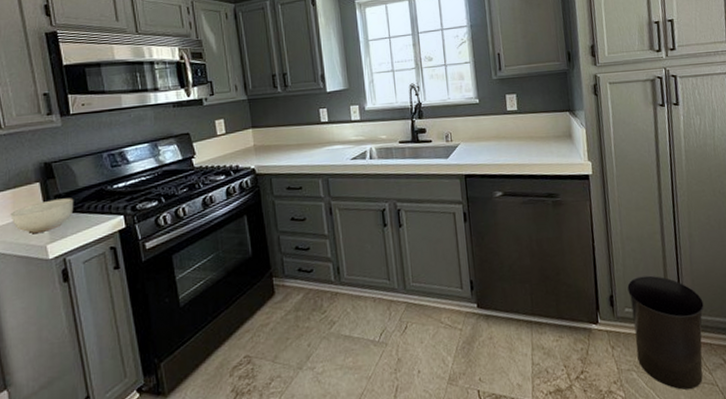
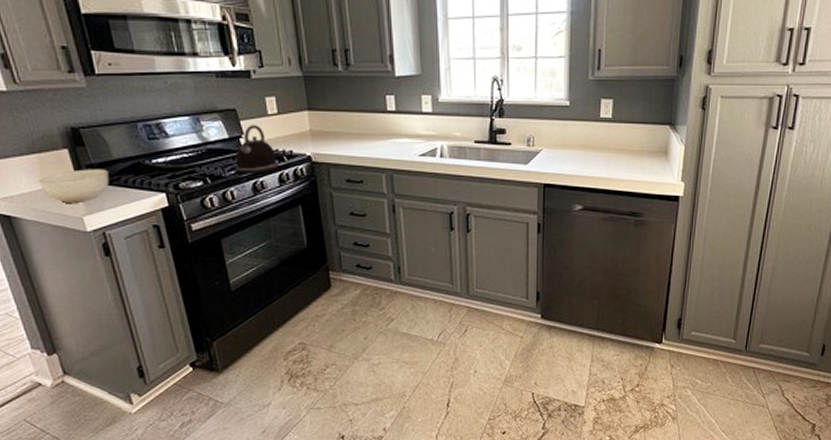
kettle: none [187,145,226,192] -> present [235,125,279,175]
waste bin: present [627,275,704,390] -> none [695,303,772,409]

